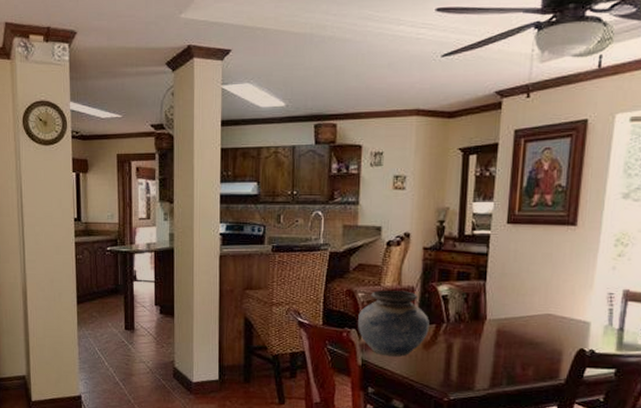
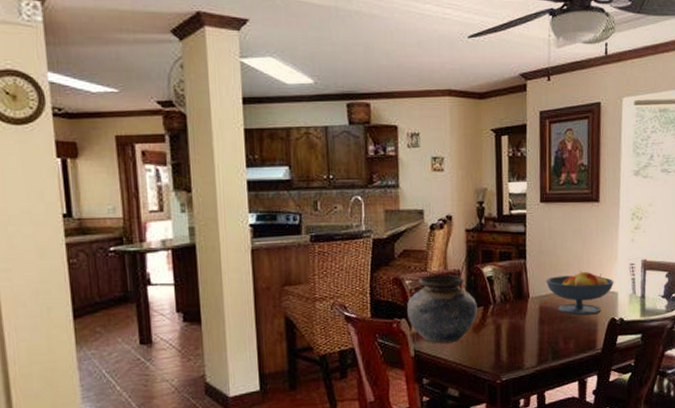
fruit bowl: none [506,297,587,342] -> present [546,271,614,315]

